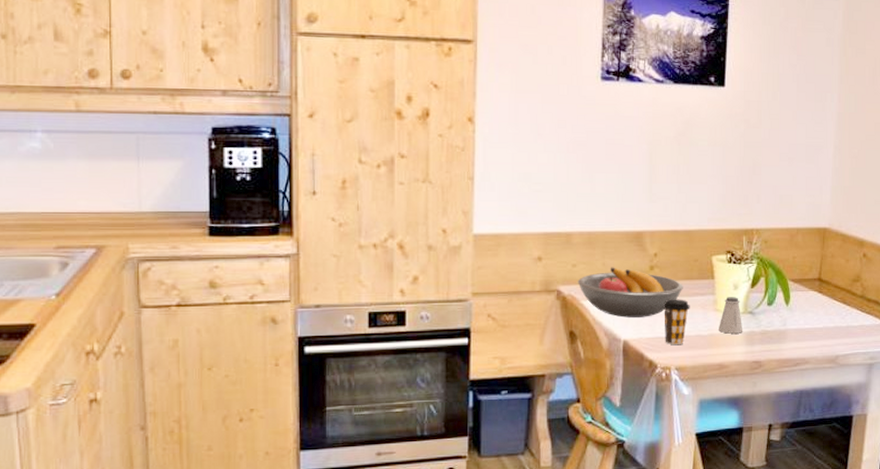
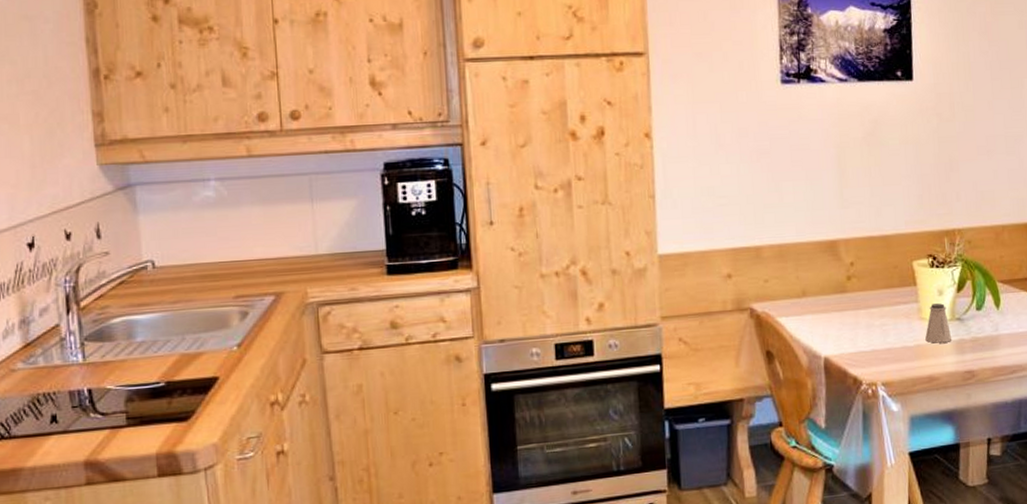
fruit bowl: present [577,267,683,318] -> none [771,280,884,333]
coffee cup: present [662,299,690,346] -> none [863,309,893,359]

